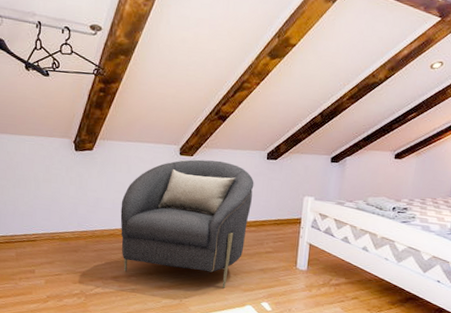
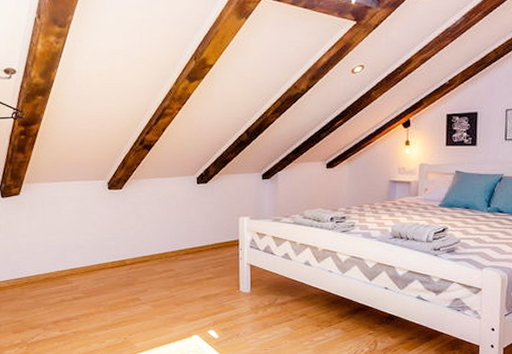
armchair: present [120,159,254,288] -> none [53,190,187,320]

